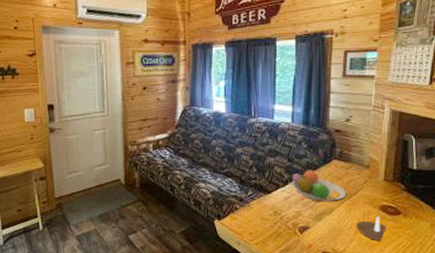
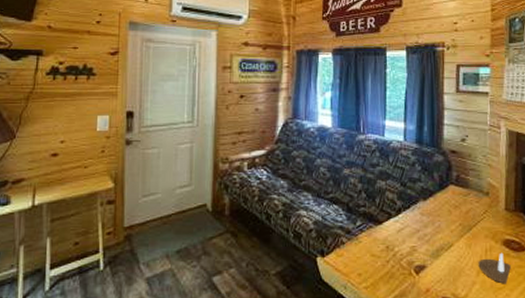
fruit bowl: present [291,170,347,201] -> none [404,196,466,234]

